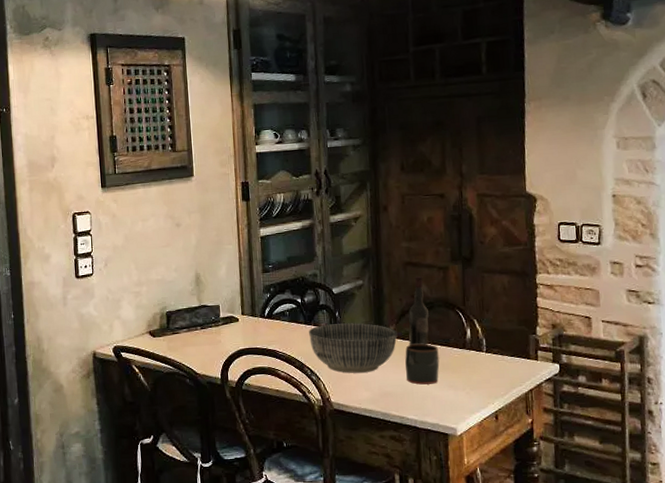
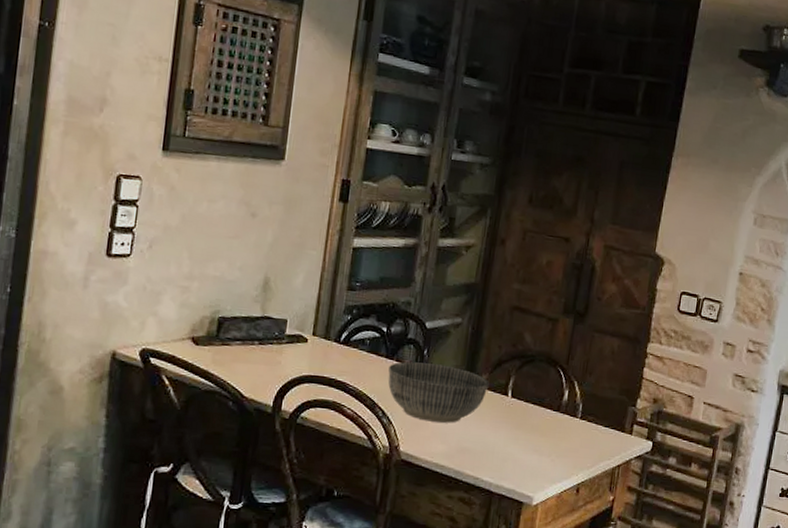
mug: present [405,343,440,385] -> none [490,398,531,446]
wine bottle: present [408,276,429,346] -> none [499,323,530,402]

